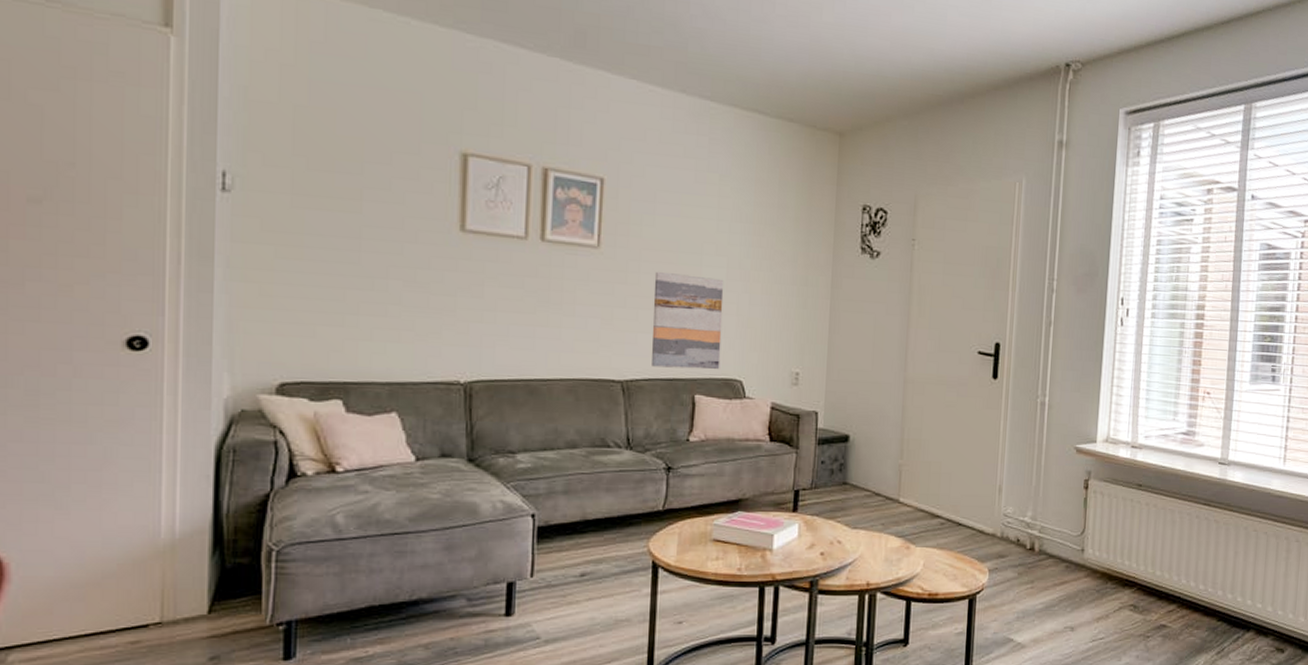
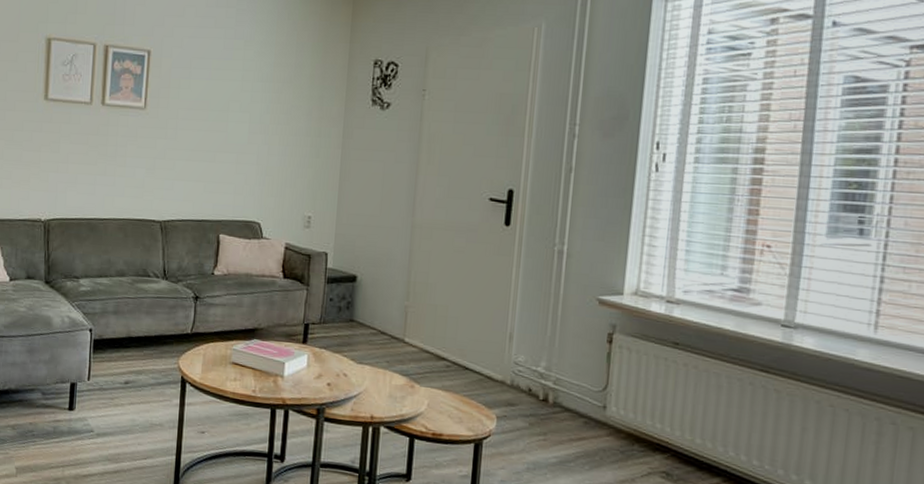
wall art: present [652,271,724,370] -> none [185,127,247,213]

